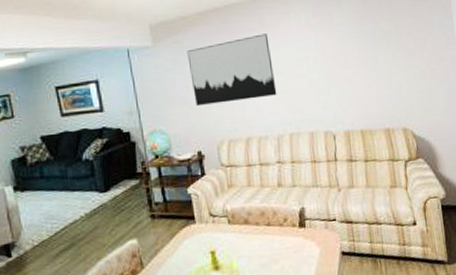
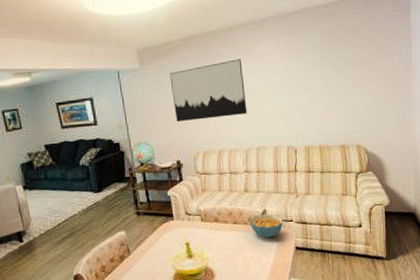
cereal bowl: none [284,212,326,242] -> present [249,213,284,238]

